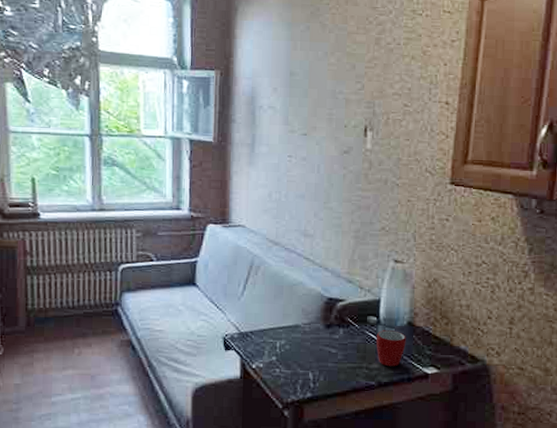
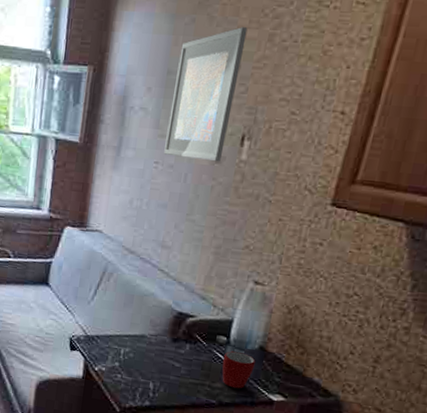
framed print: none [296,33,356,152] -> present [164,27,248,162]

